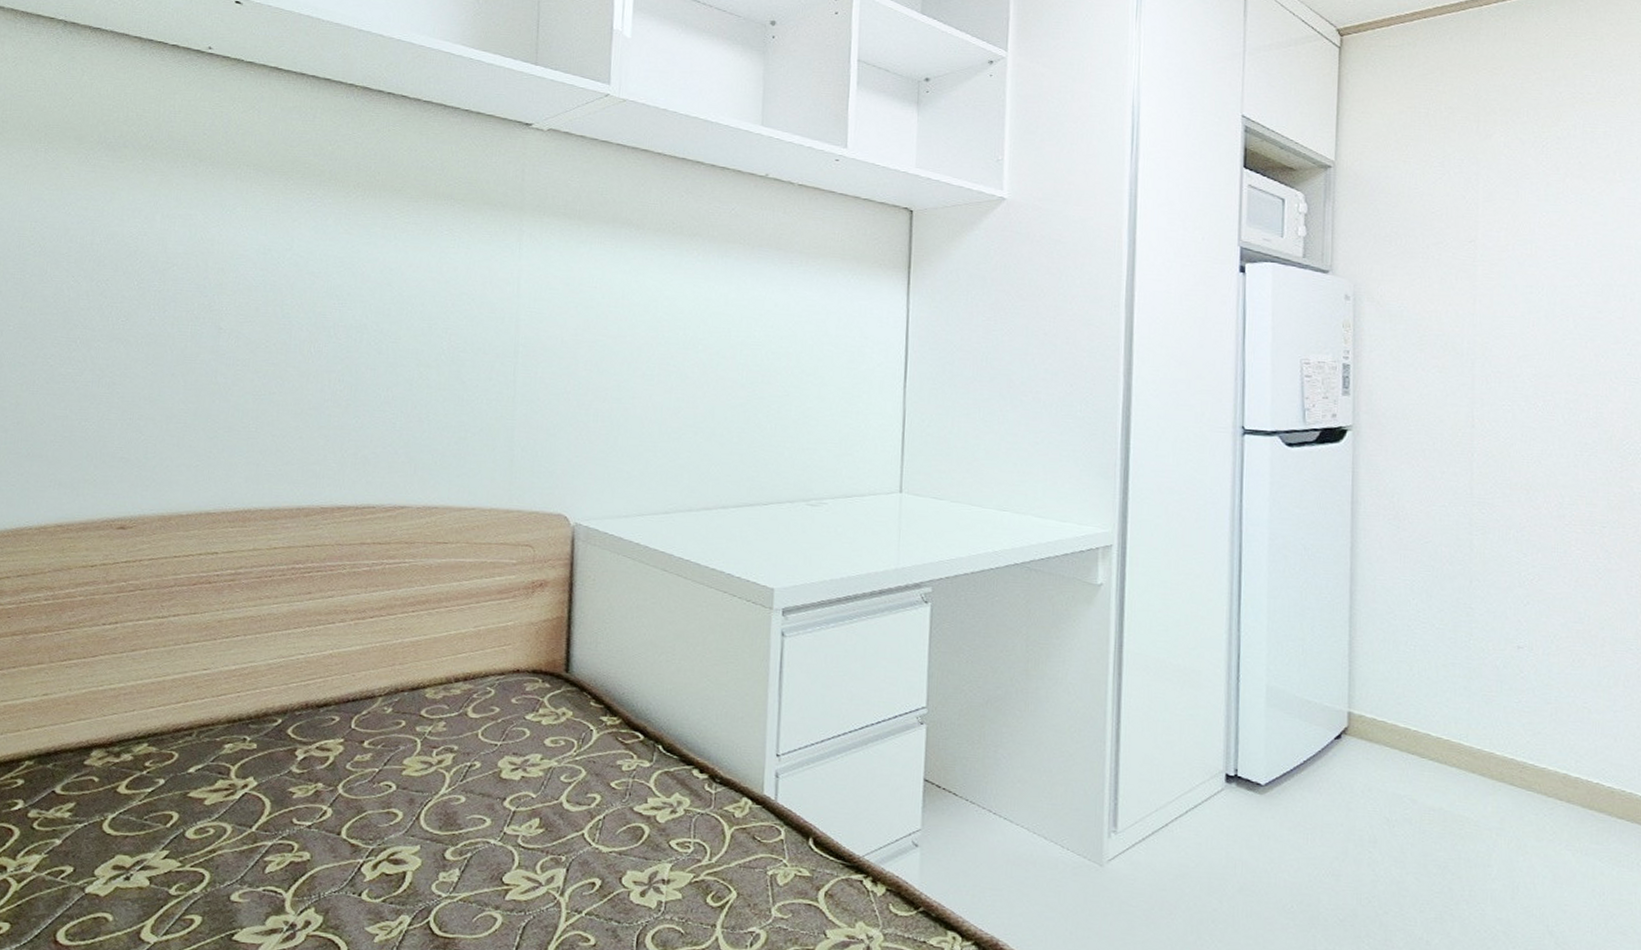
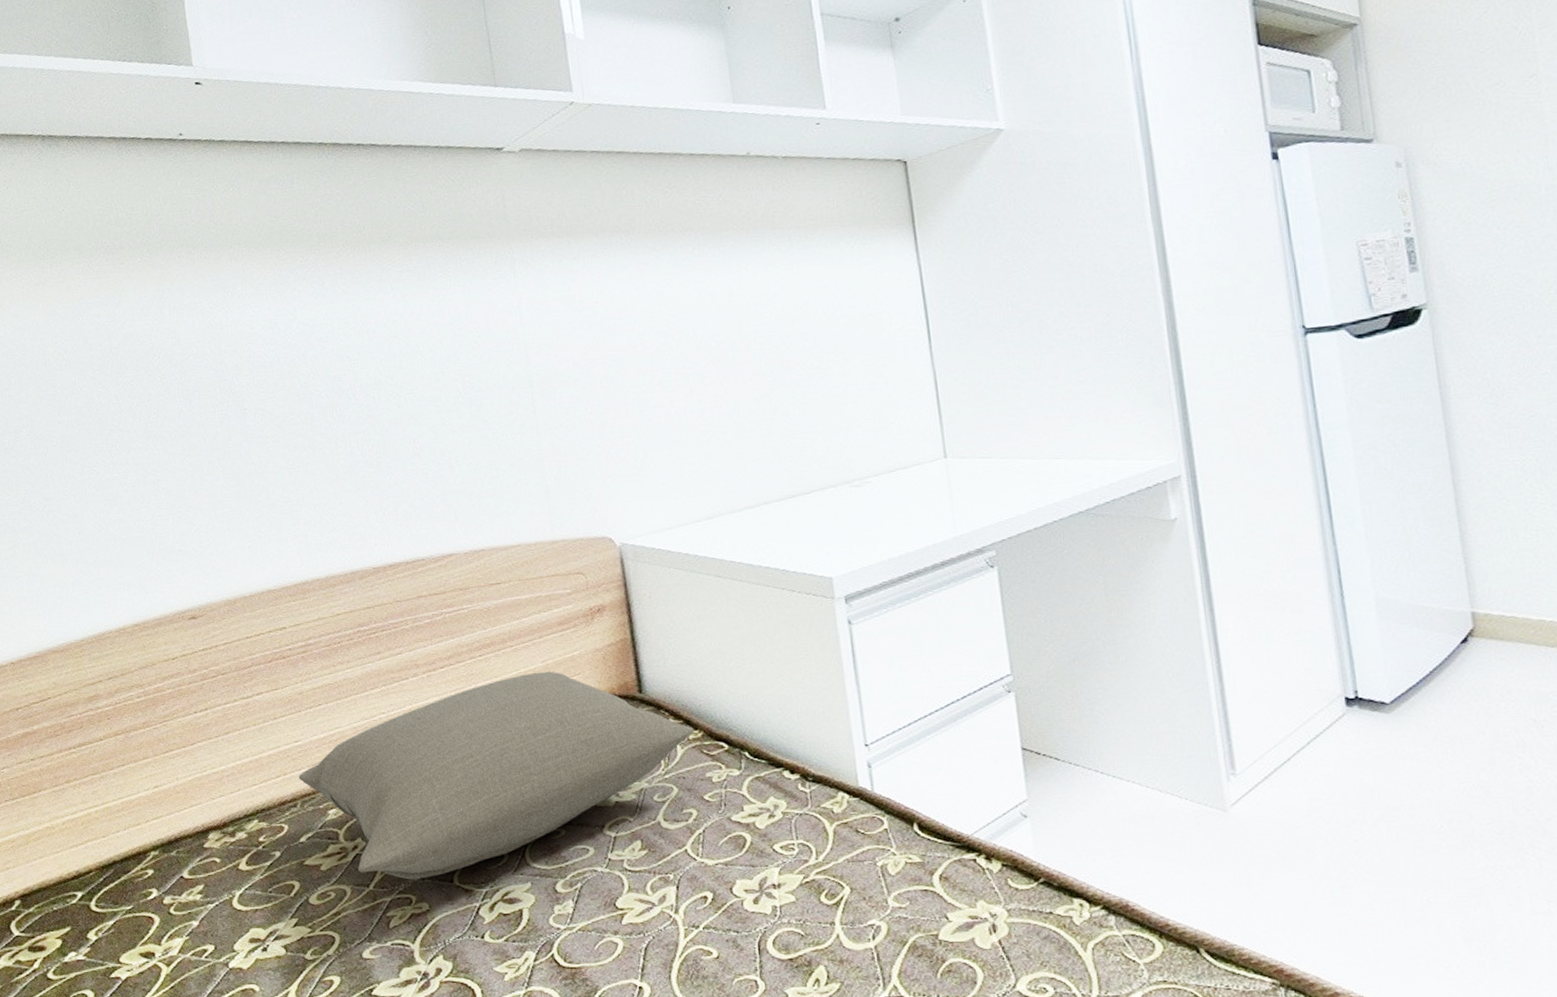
pillow: none [200,636,613,828] -> present [298,671,694,880]

